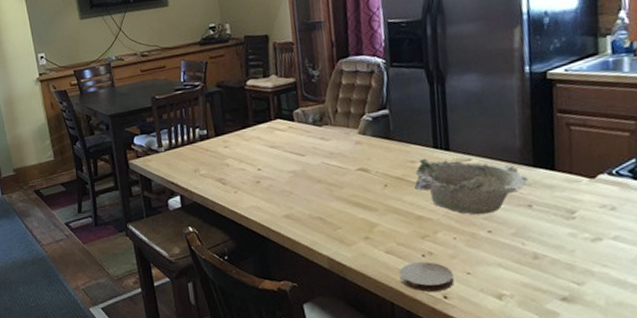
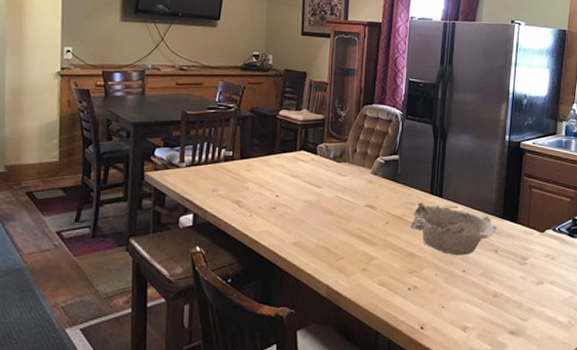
coaster: present [400,261,454,293] -> none [388,294,431,323]

